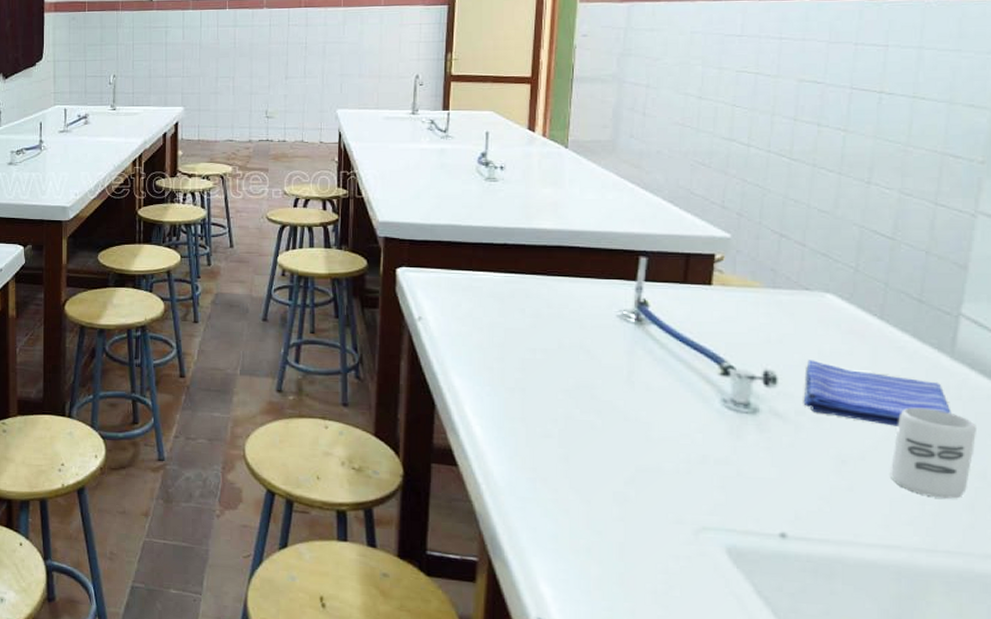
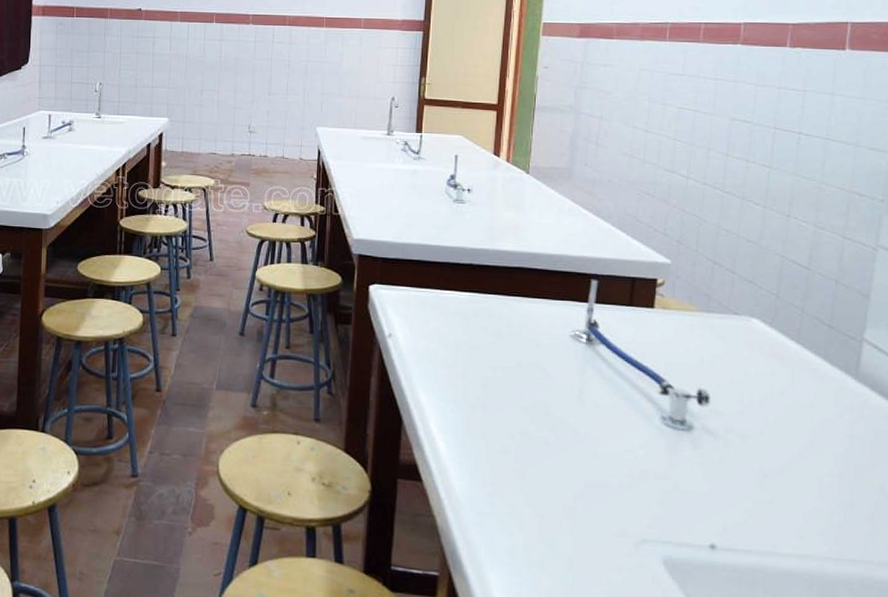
dish towel: present [803,360,951,427] -> none [731,380,856,443]
cup: present [891,407,976,499] -> none [805,425,876,511]

